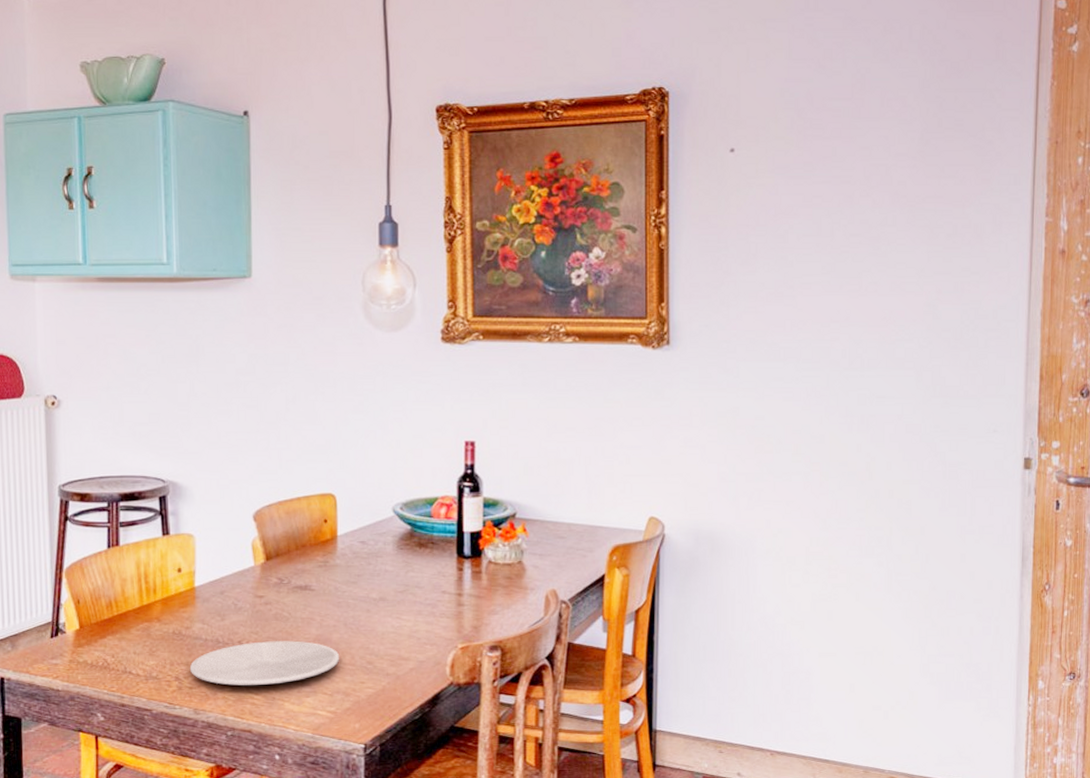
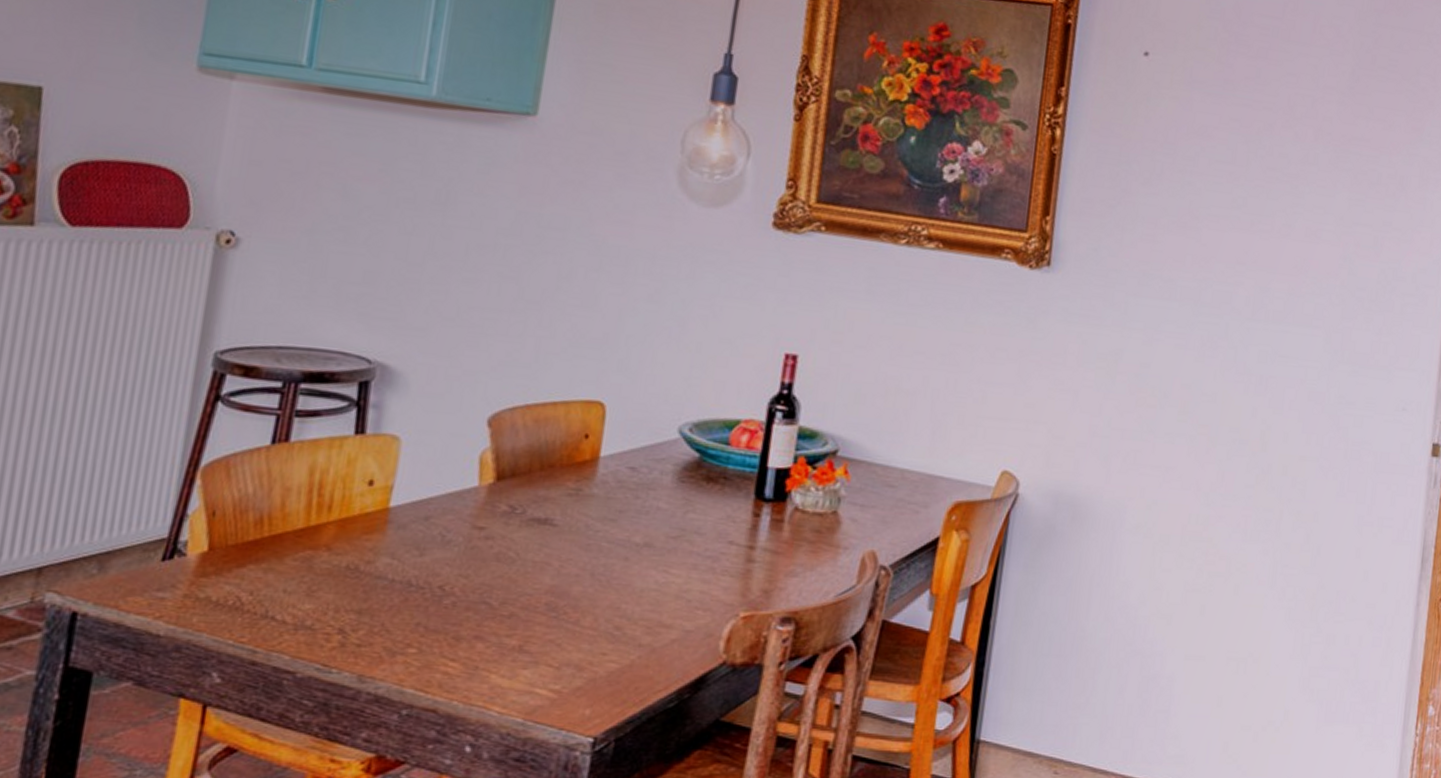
plate: present [189,641,340,686] -> none [361,588,579,649]

